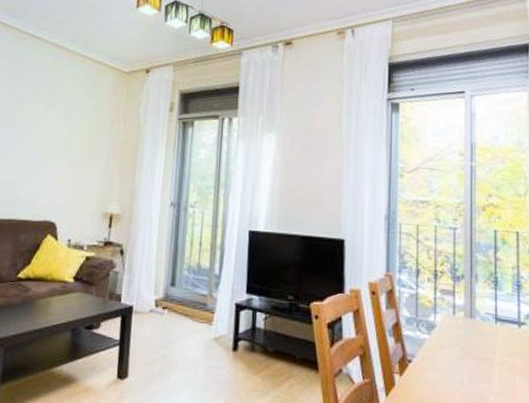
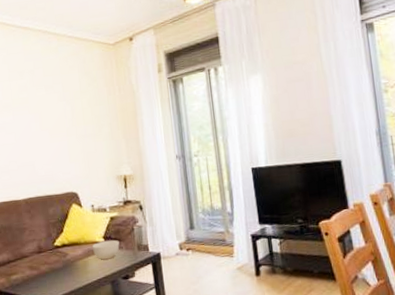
bowl: none [58,281,90,304] -> present [92,239,120,260]

